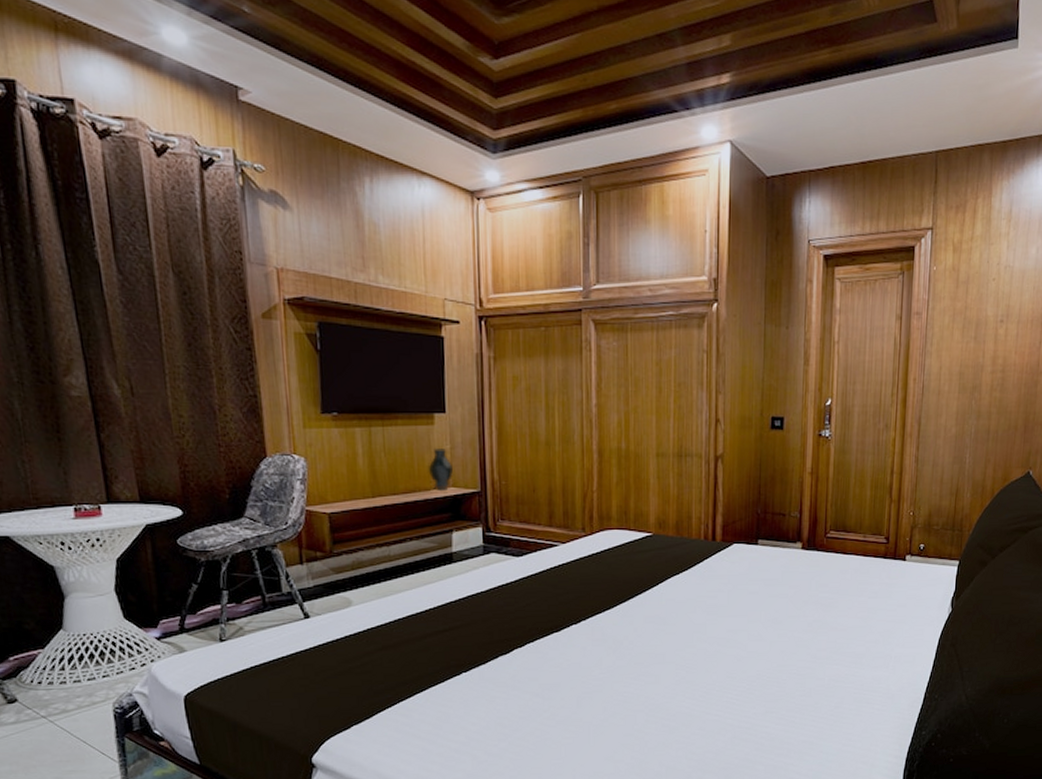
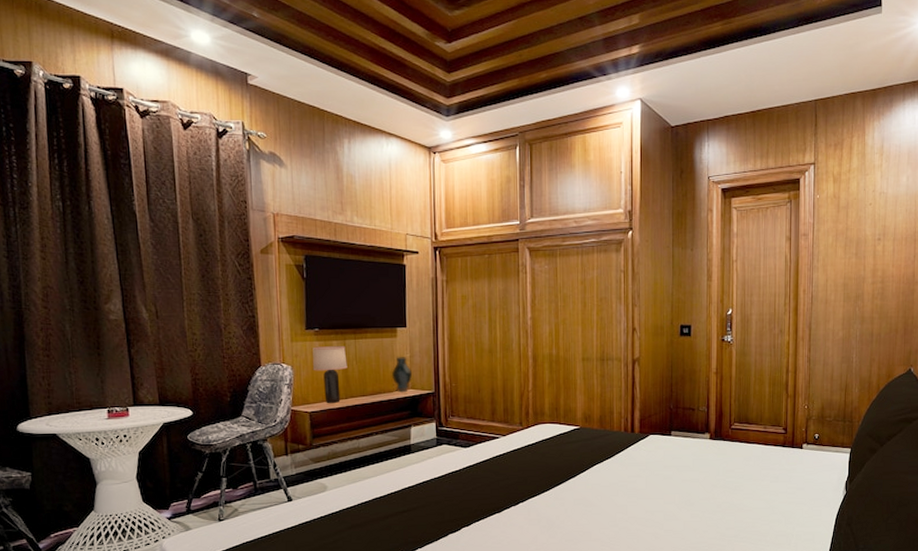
table lamp: none [330,434,374,504] -> present [312,346,348,404]

